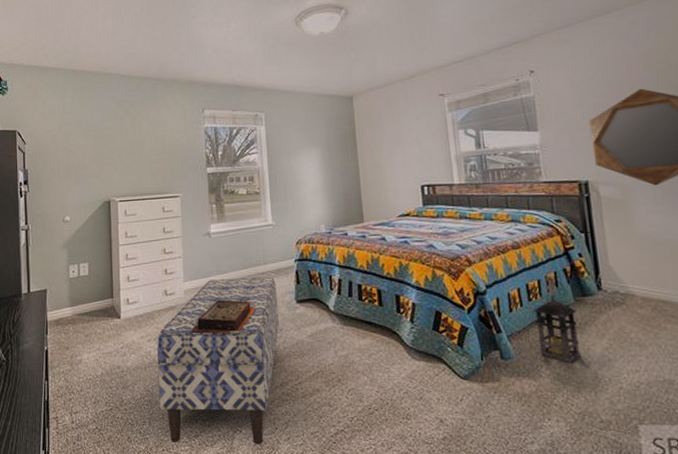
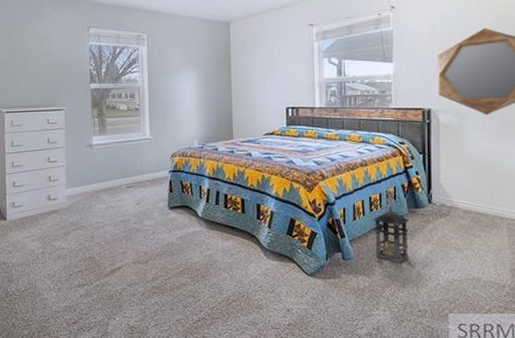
bench: present [157,277,279,444] -> none [40,186,152,330]
decorative box: present [190,300,256,335] -> none [71,205,132,236]

